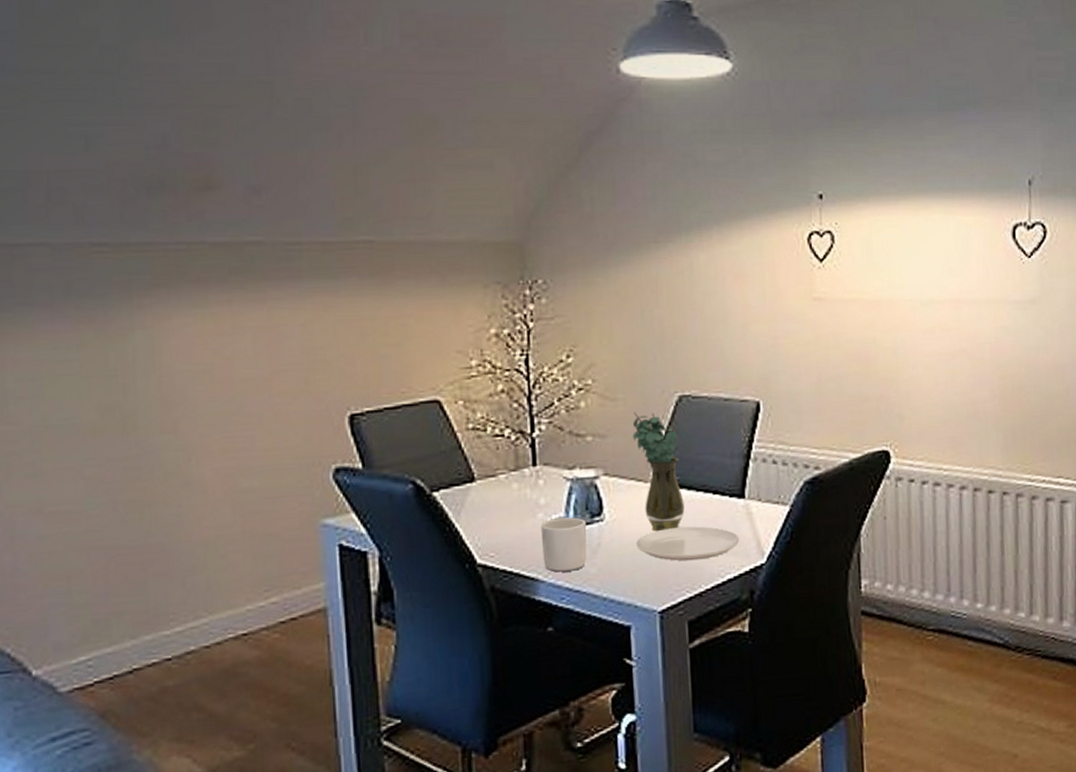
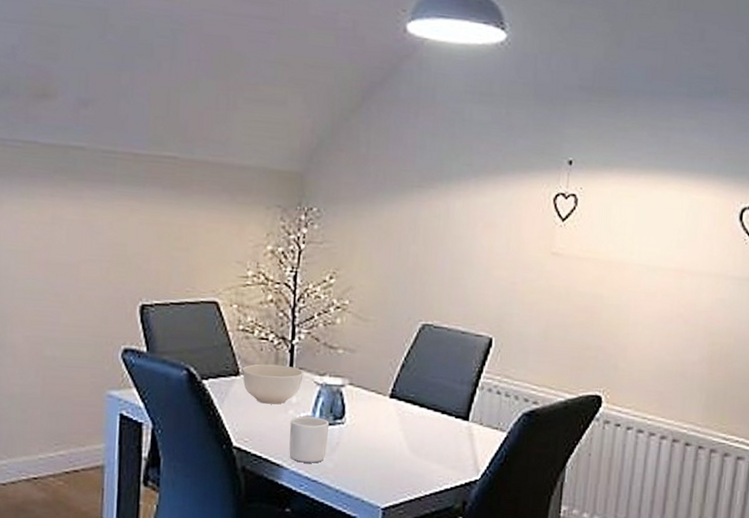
bowl: none [477,462,550,510] -> present [242,364,304,405]
vase: present [632,412,685,532] -> none [378,333,416,440]
plate: present [636,526,740,561] -> none [370,438,460,469]

